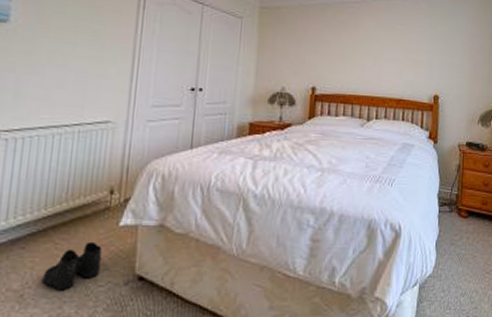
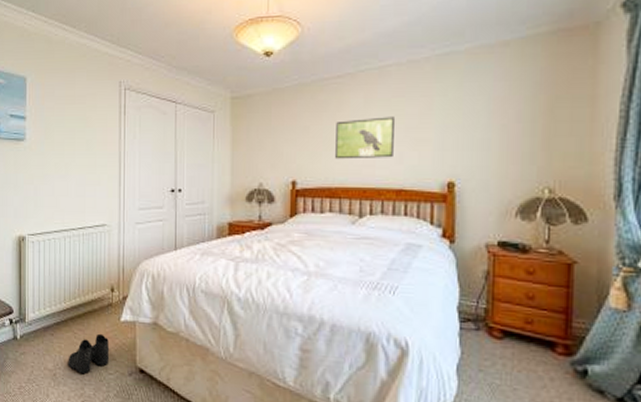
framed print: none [350,39,398,73] -> present [335,116,394,160]

